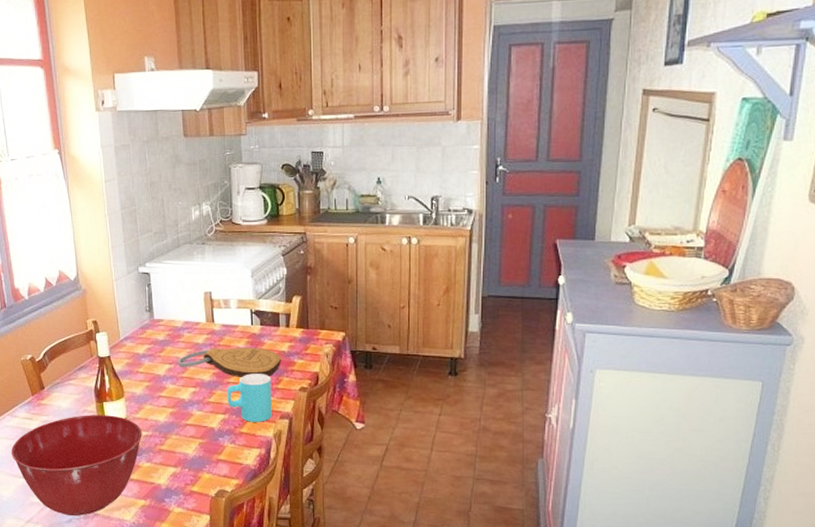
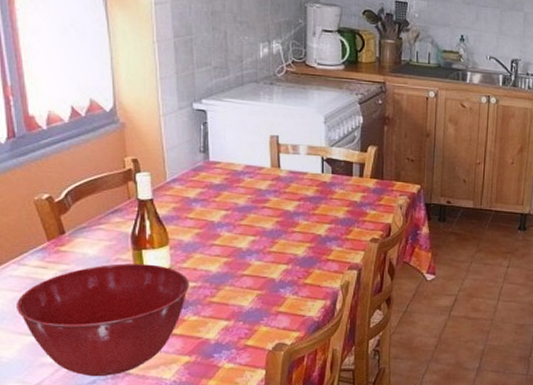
cutting board: present [178,347,281,377] -> none [236,195,352,227]
cup: present [227,374,272,422] -> none [291,223,341,273]

